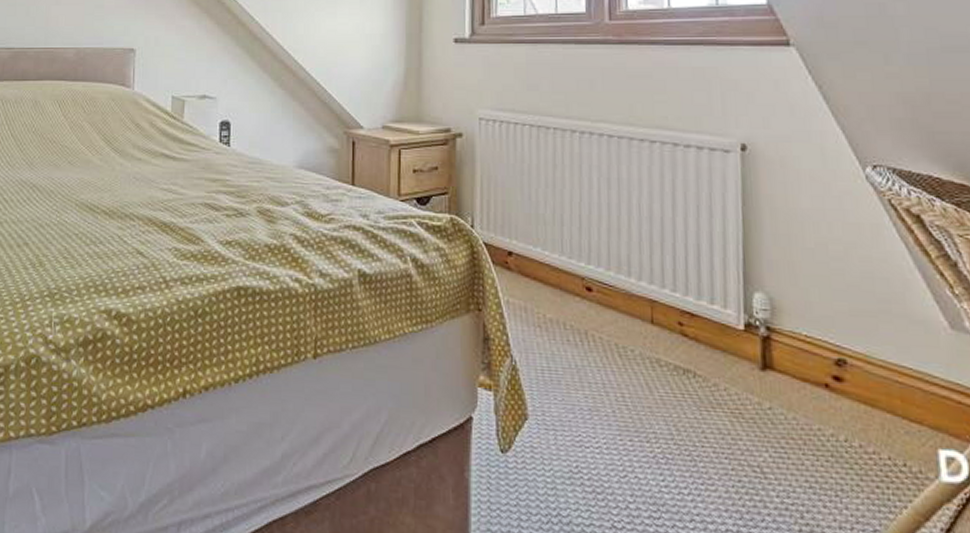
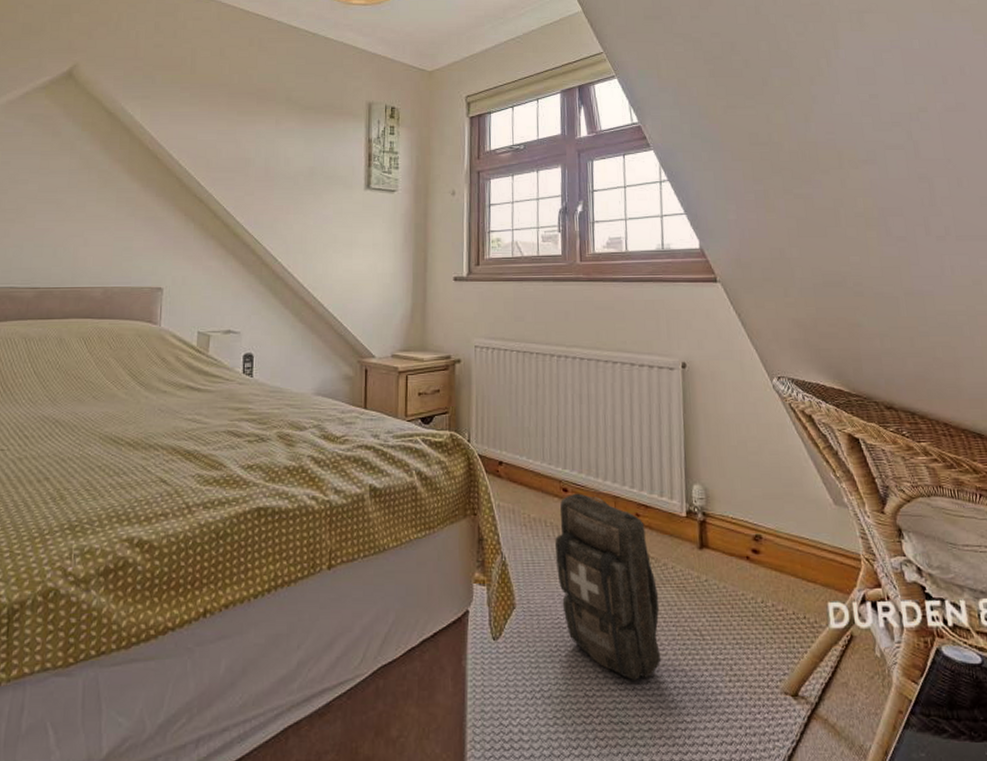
backpack: none [577,293,710,516] -> present [555,493,662,680]

